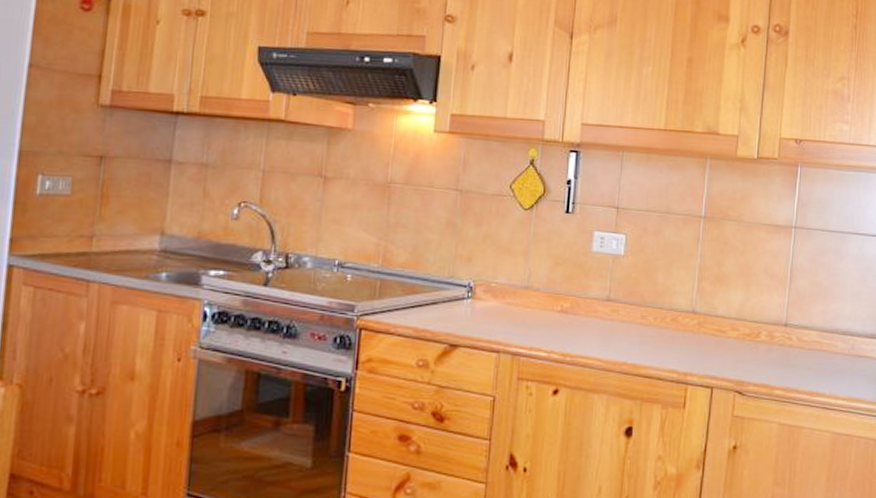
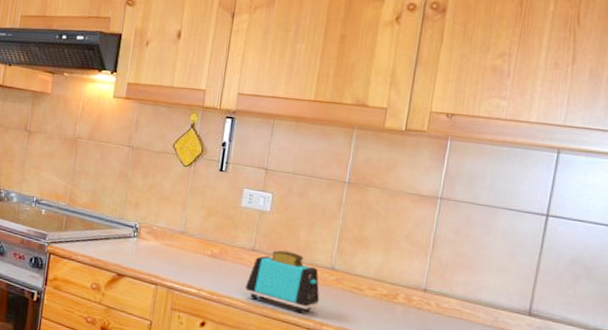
toaster: none [601,297,682,365] -> present [245,250,320,314]

